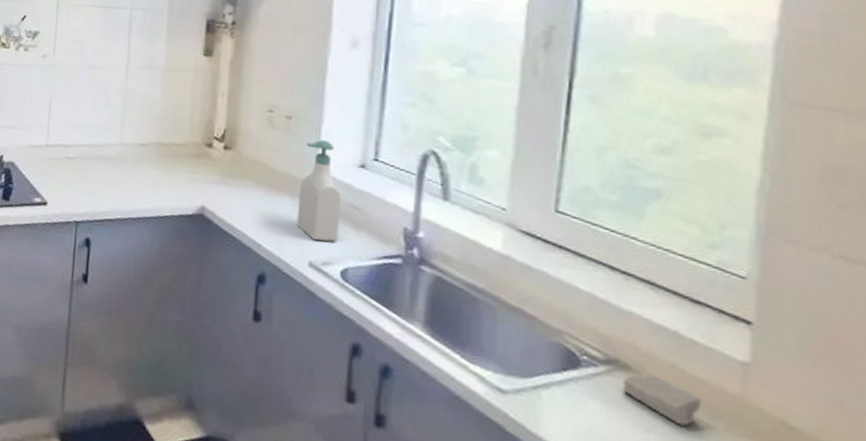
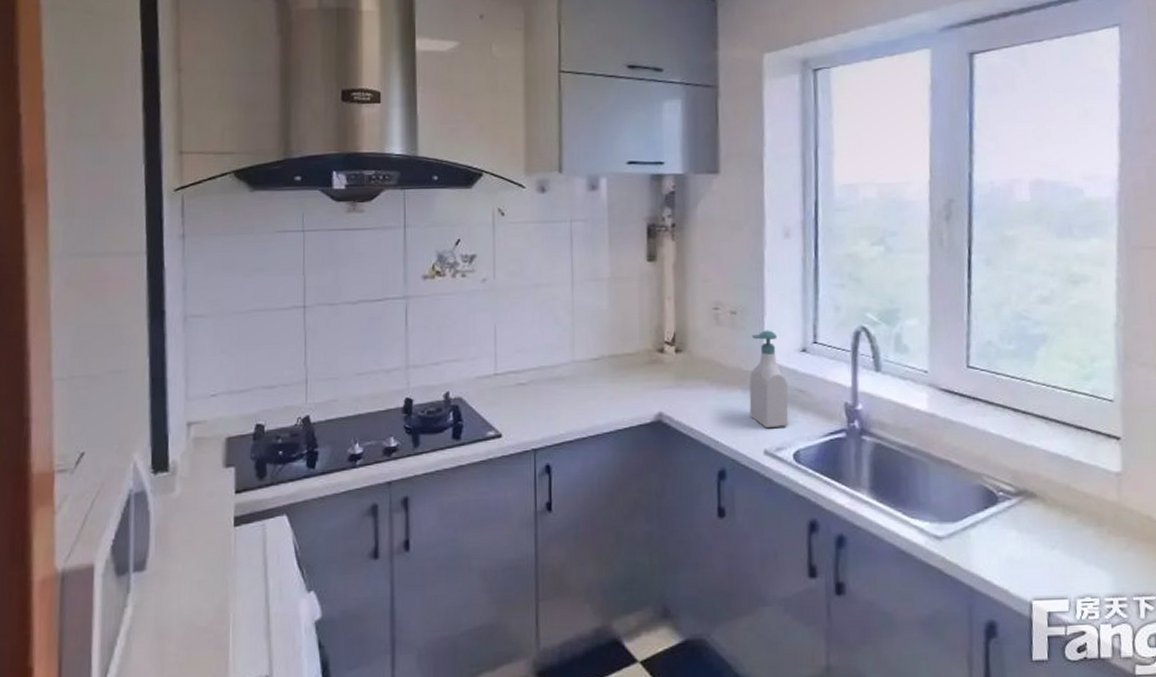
soap bar: present [622,373,701,427] -> none [1031,497,1090,537]

